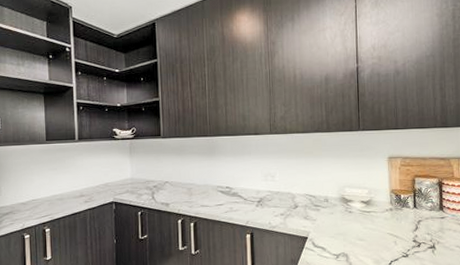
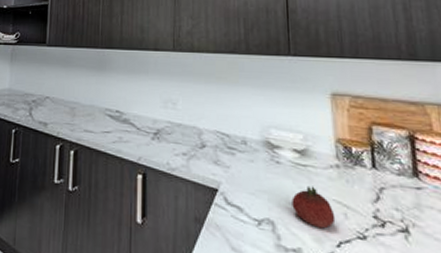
fruit: none [360,225,389,254] -> present [292,185,336,229]

